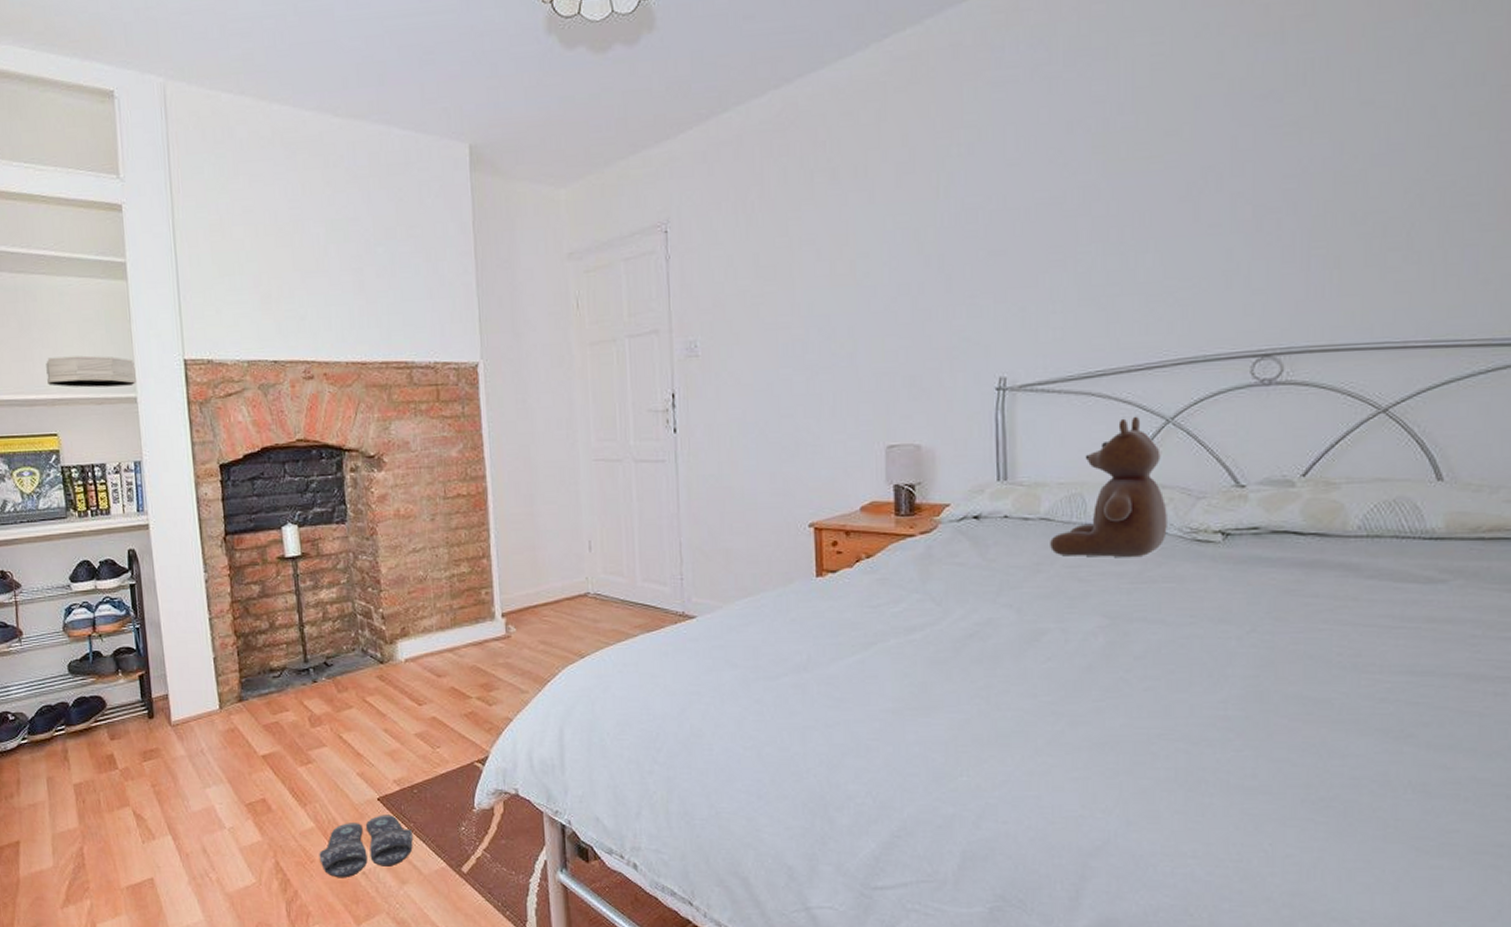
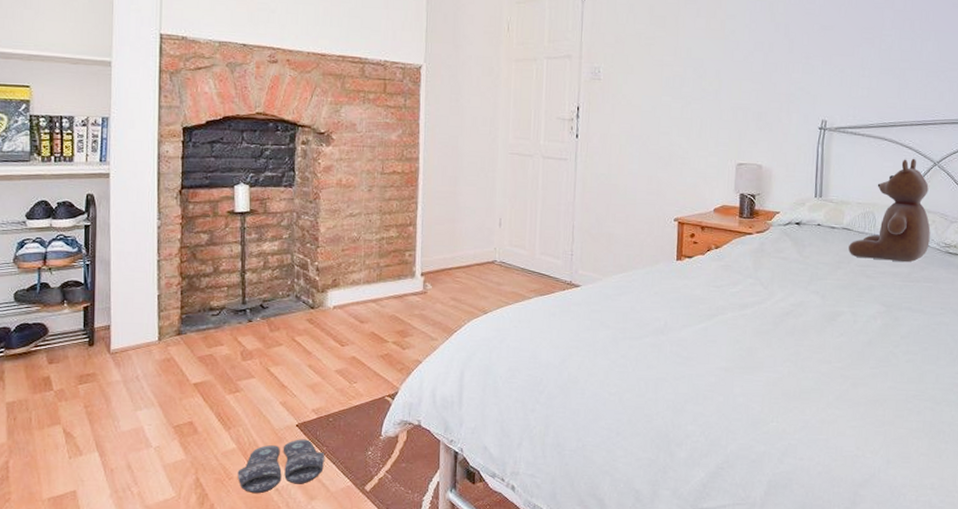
decorative box: present [46,355,136,388] -> none [26,18,113,51]

